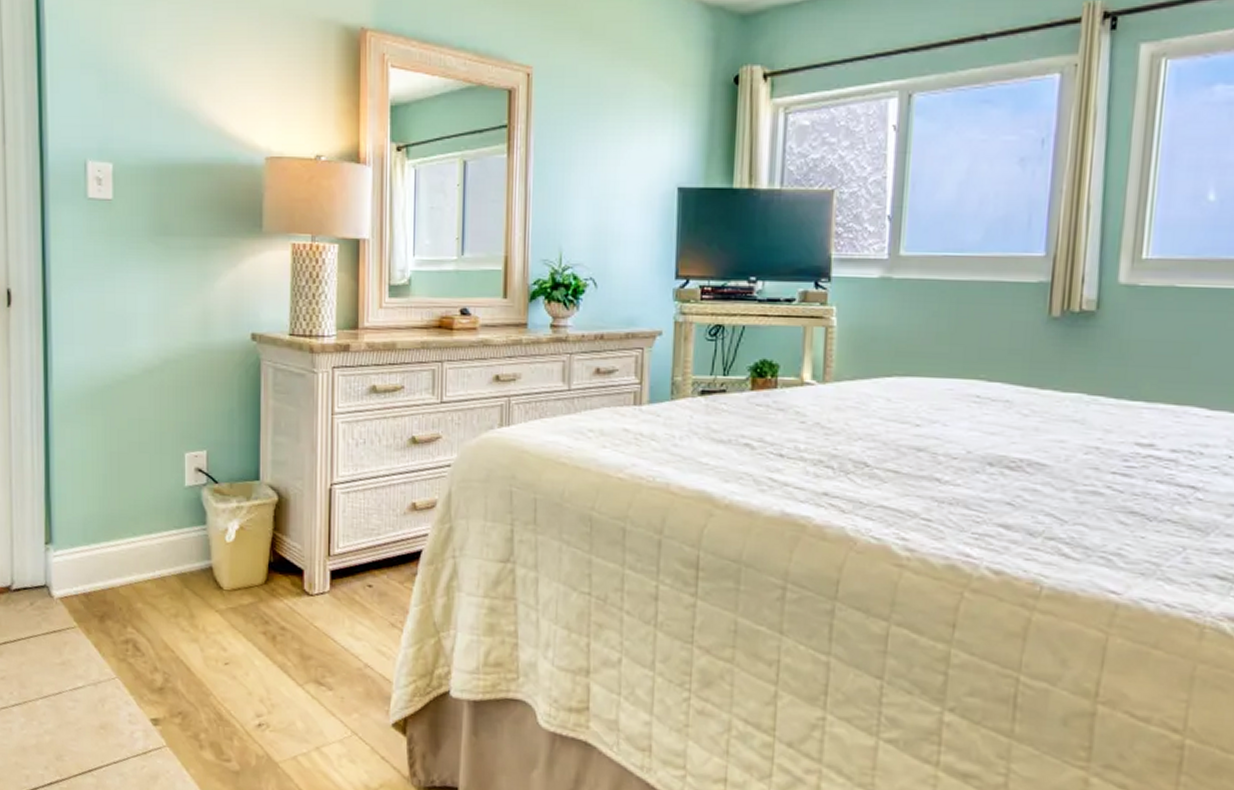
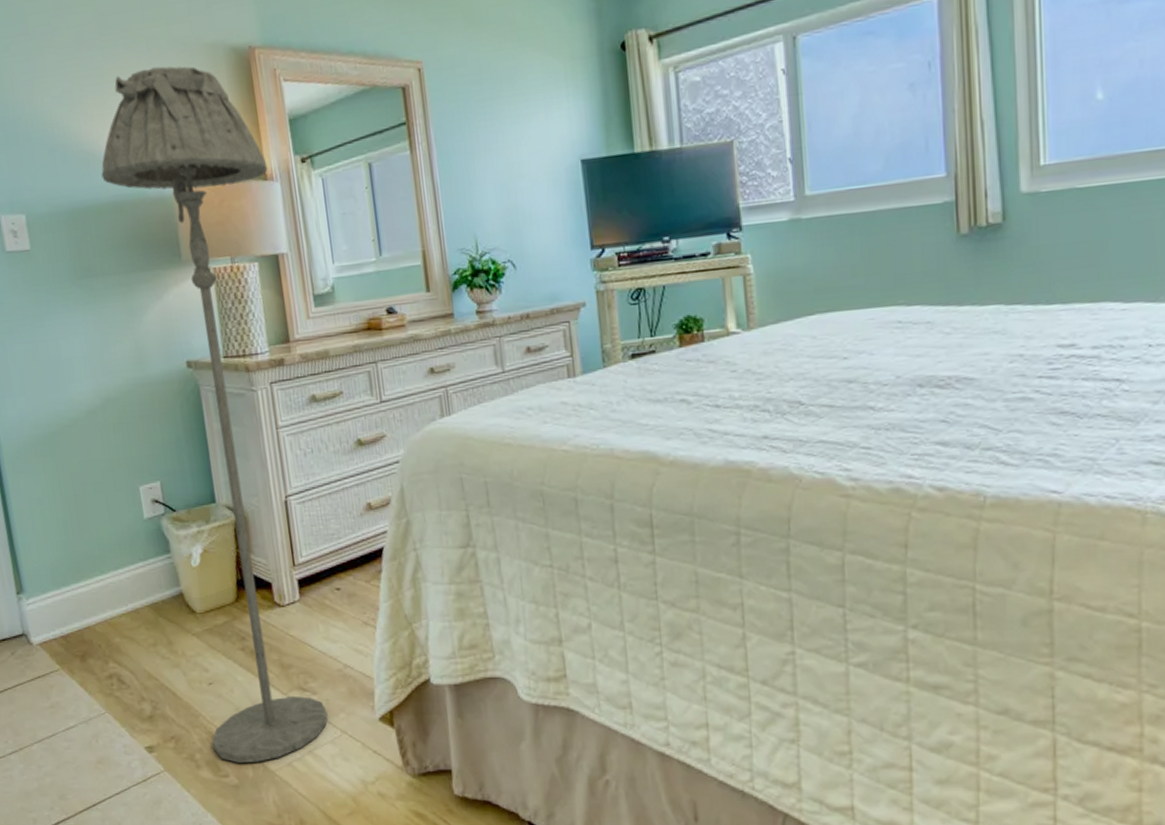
floor lamp: none [195,35,362,752] -> present [101,66,328,763]

